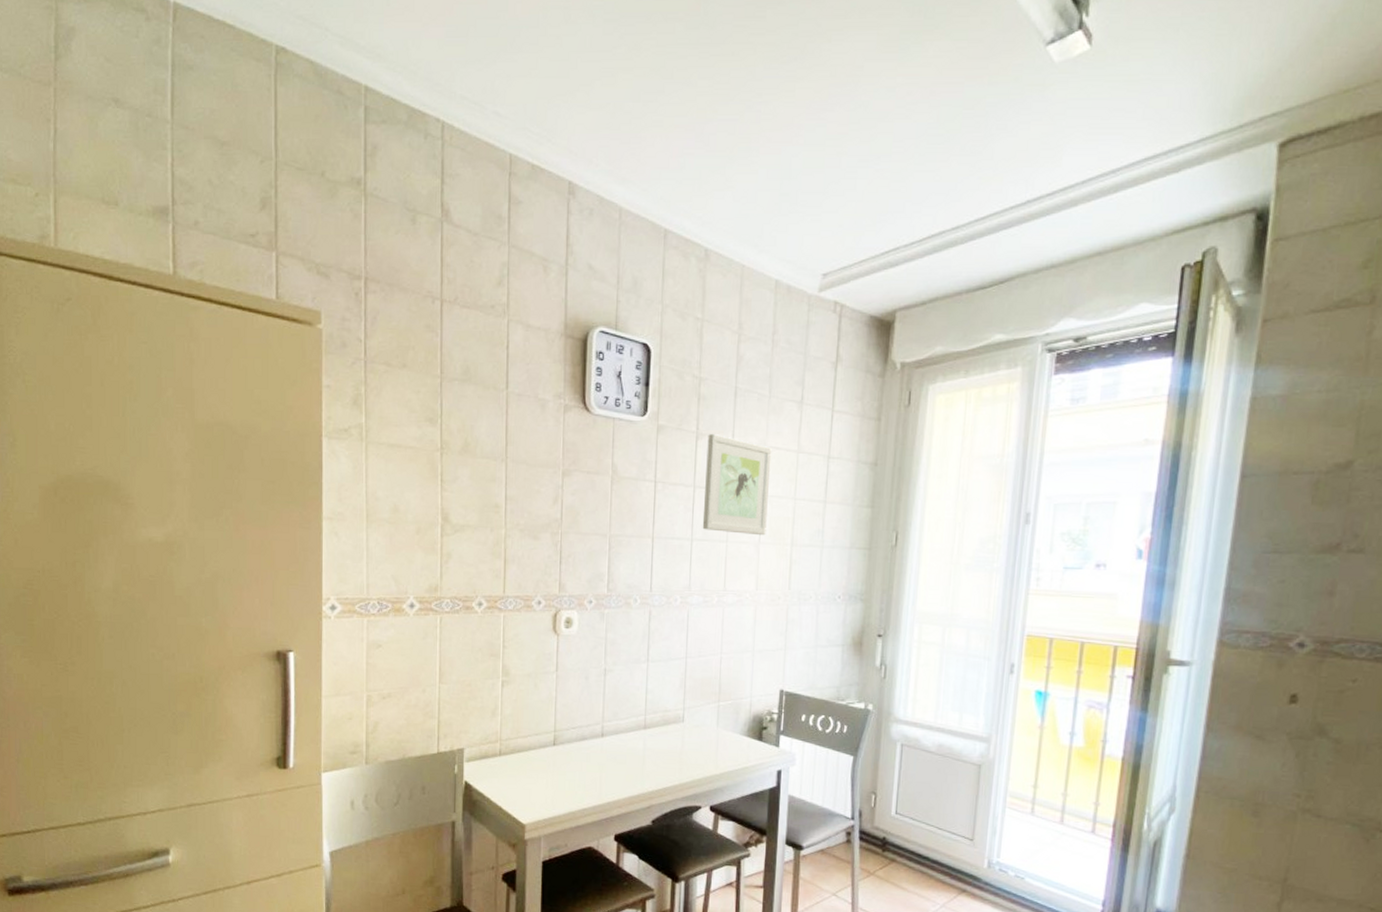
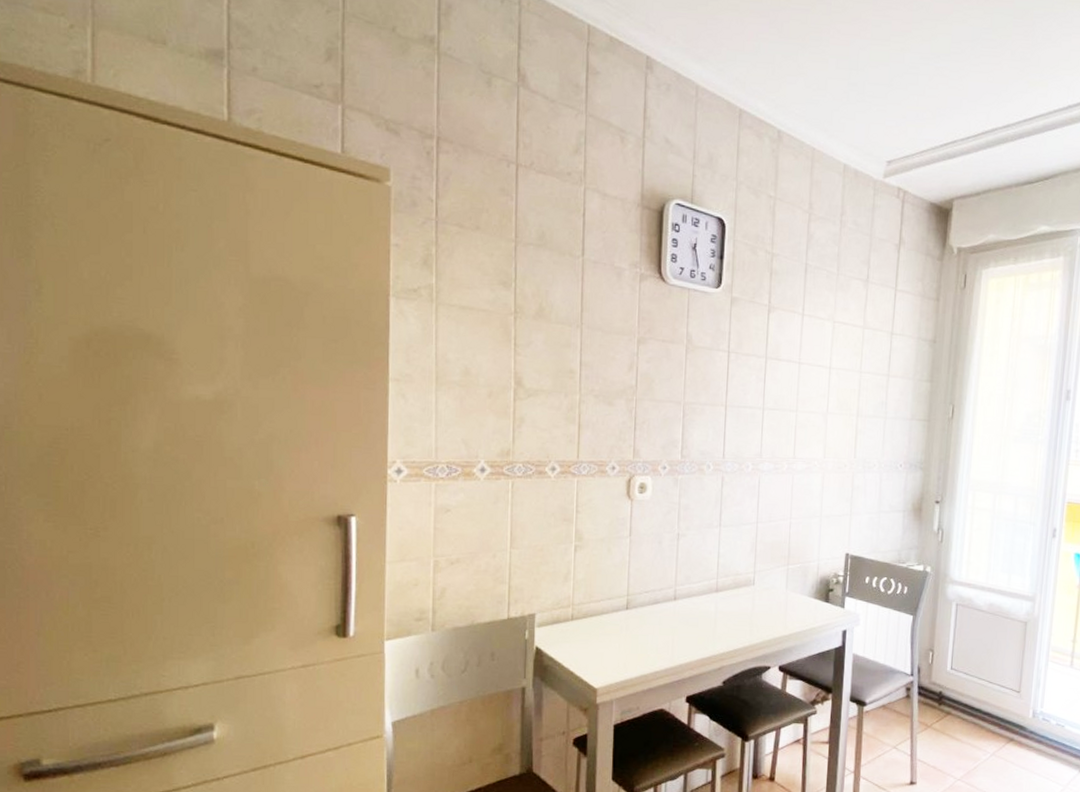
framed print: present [702,434,772,536] -> none [773,308,840,406]

